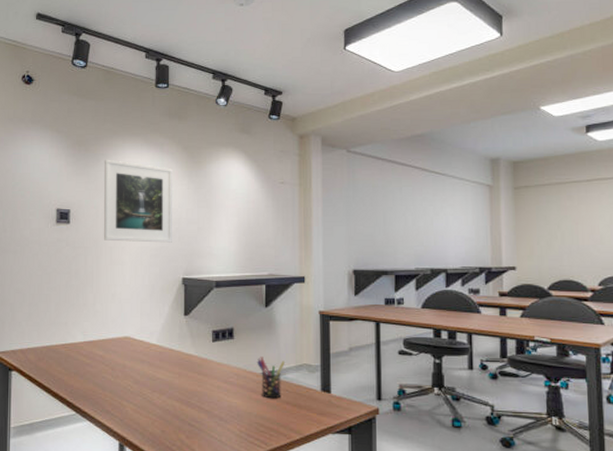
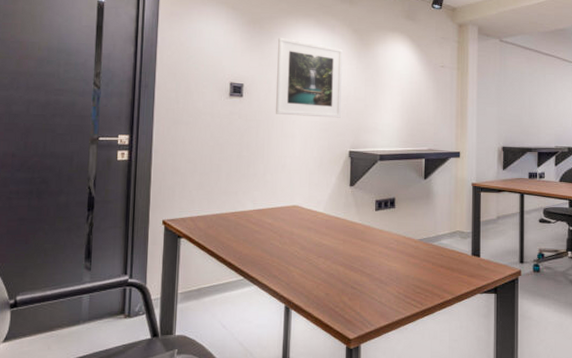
pen holder: present [256,357,286,399] -> none [415,224,441,263]

